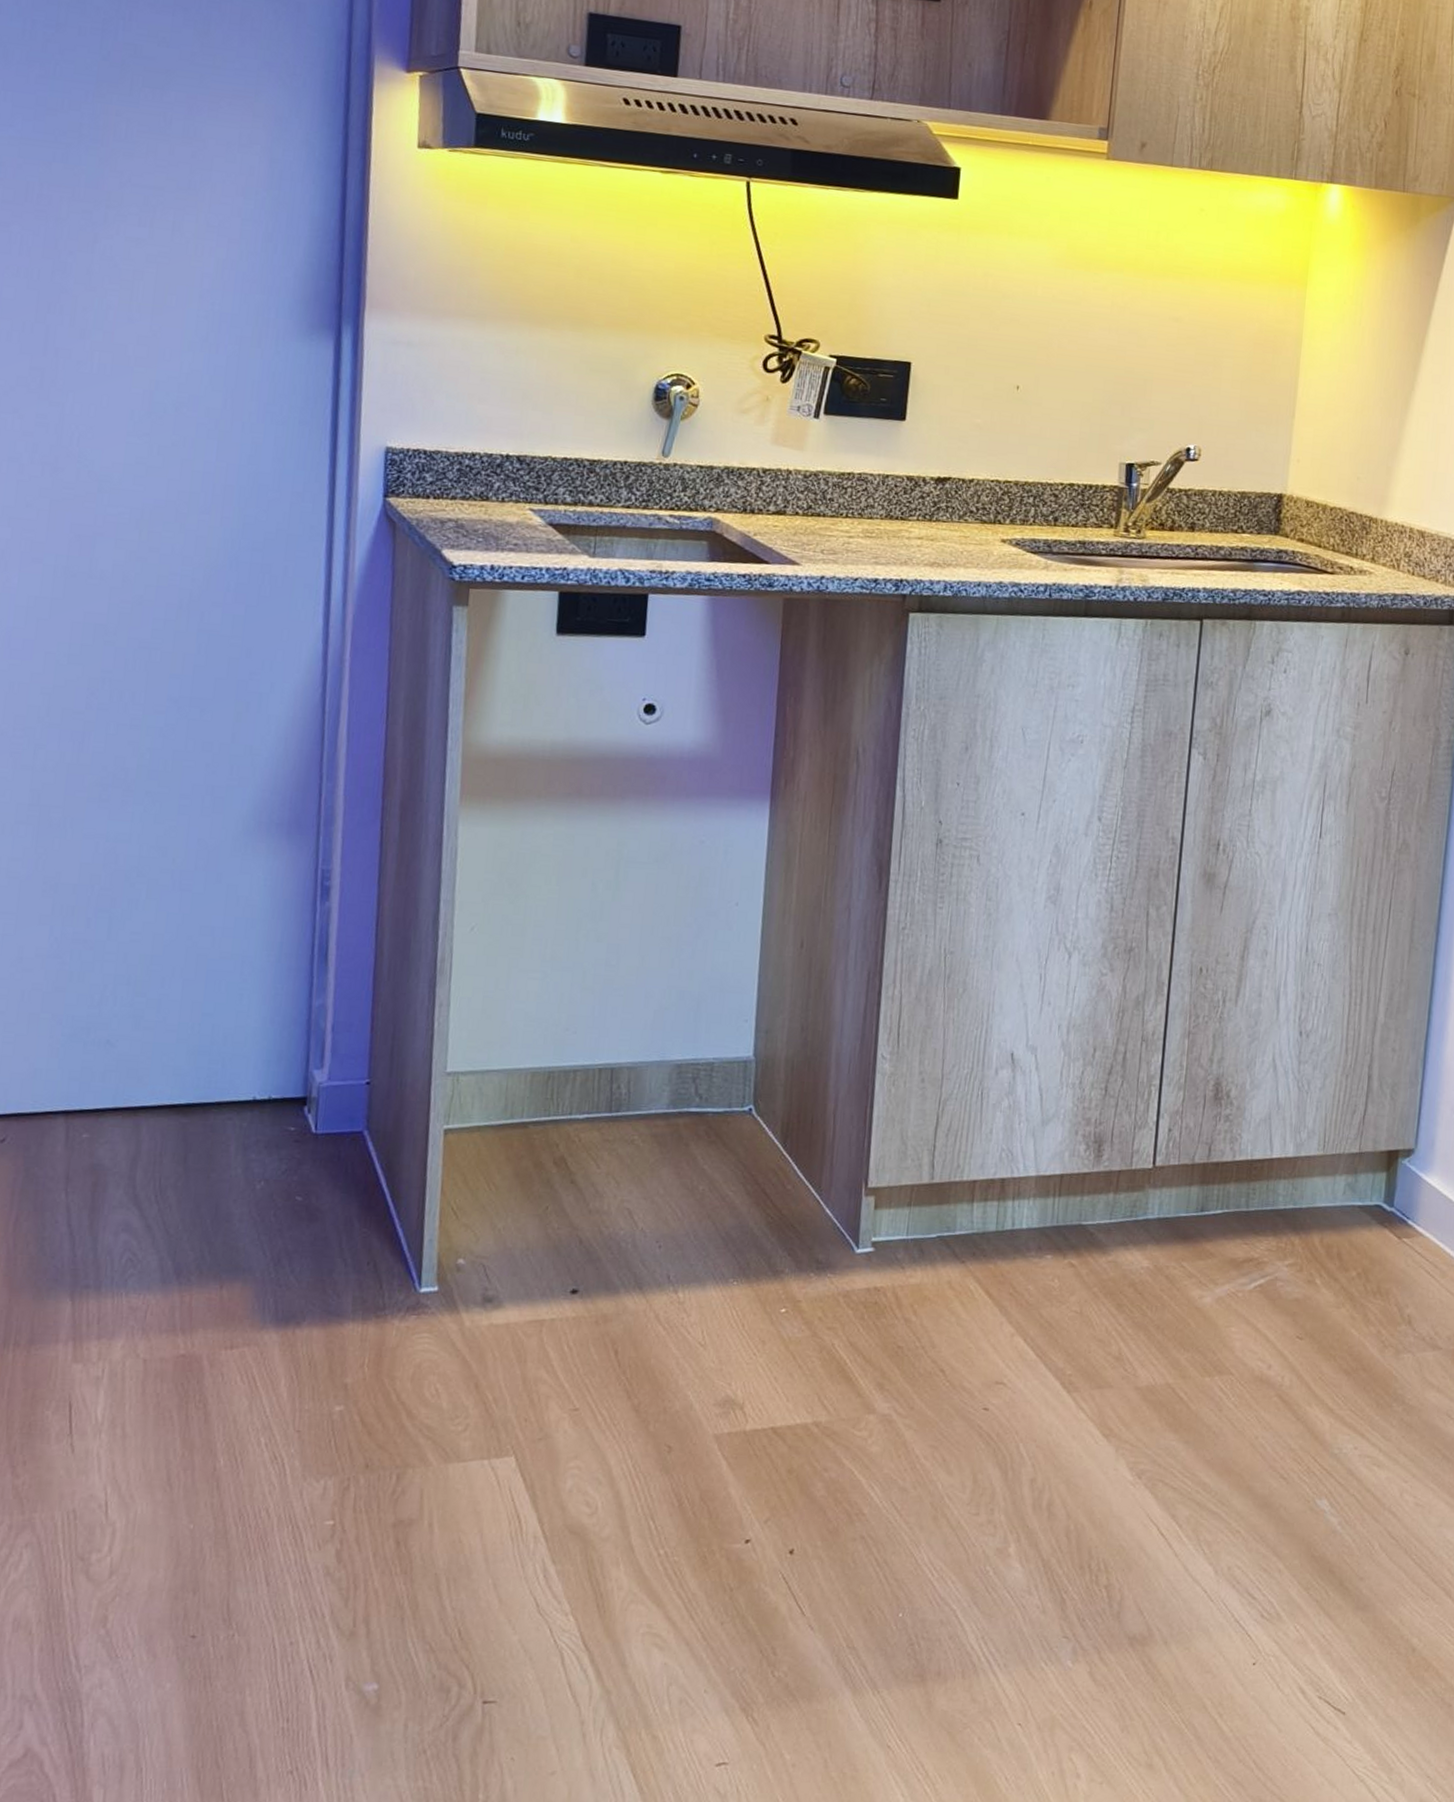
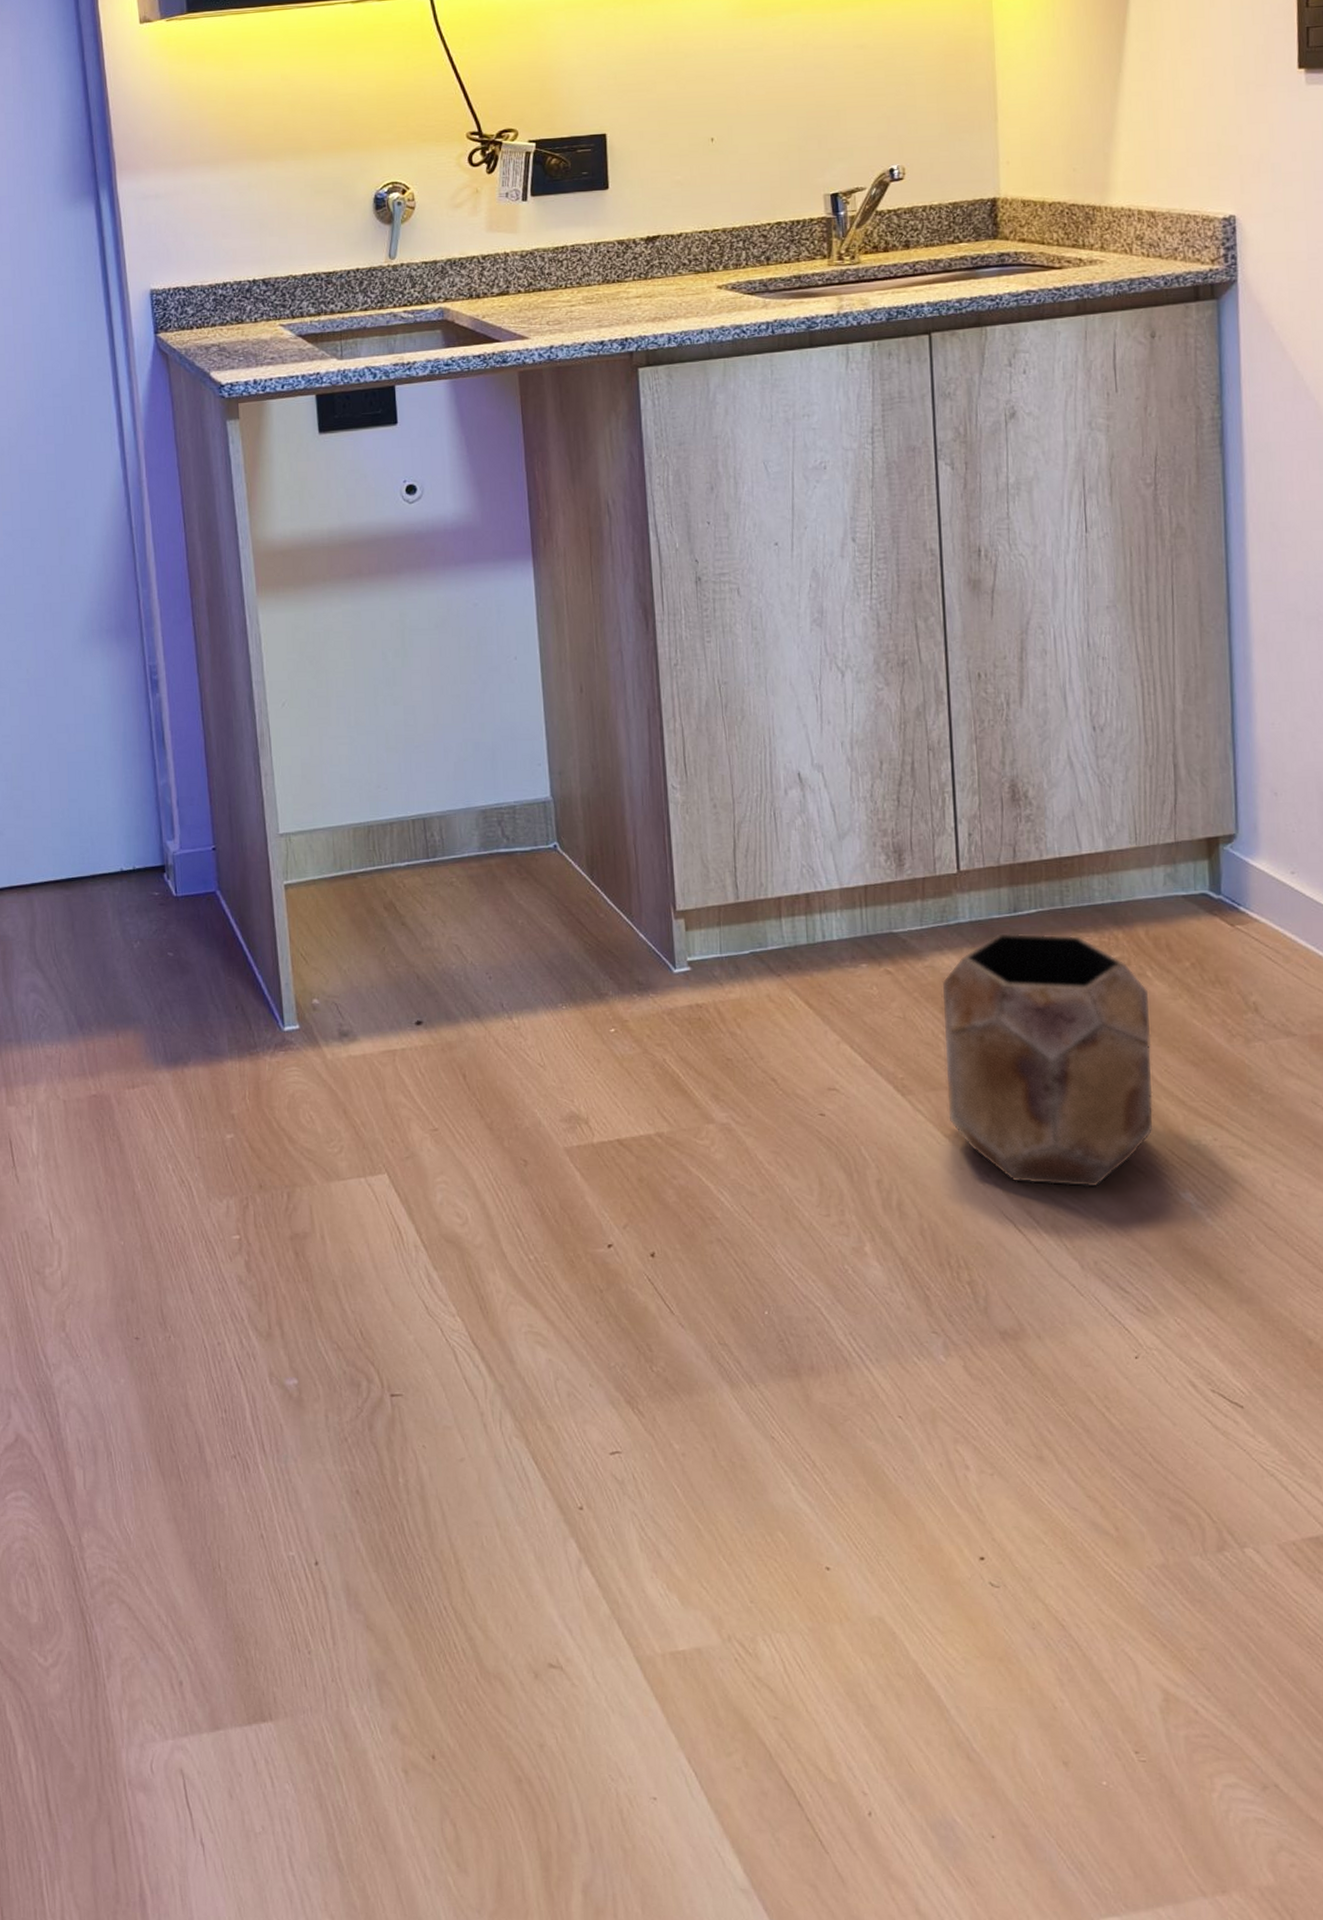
planter: none [1110,1232,1315,1492] -> present [942,933,1153,1187]

